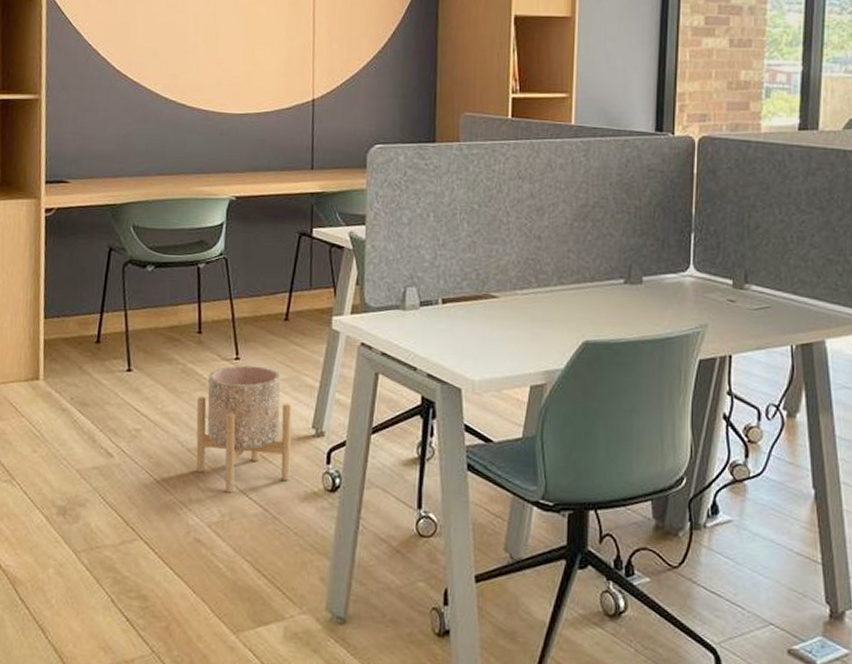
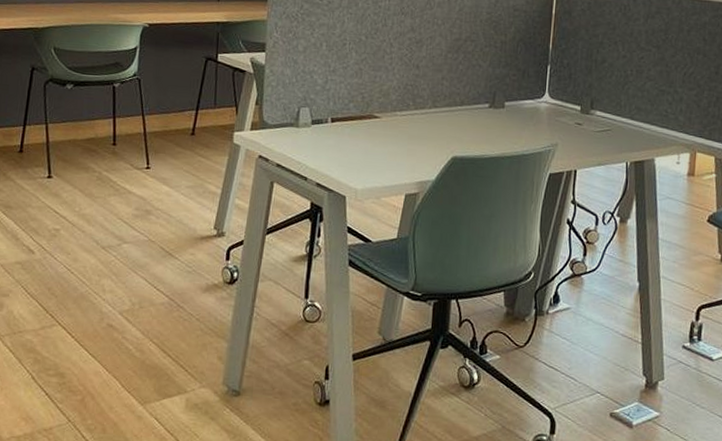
planter: present [196,365,292,493] -> none [109,173,196,285]

